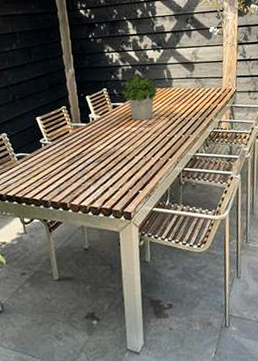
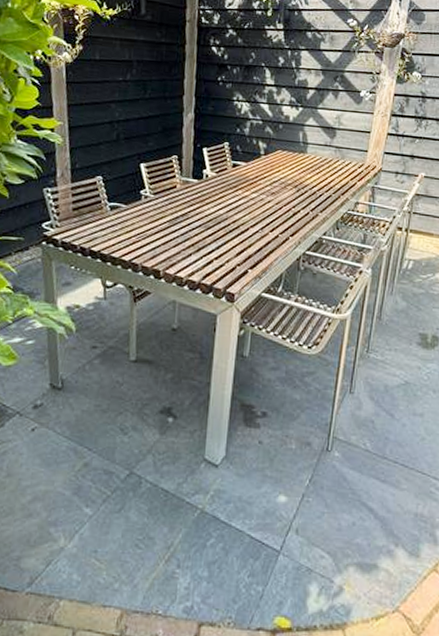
potted plant: present [121,75,158,121] -> none [246,132,289,187]

